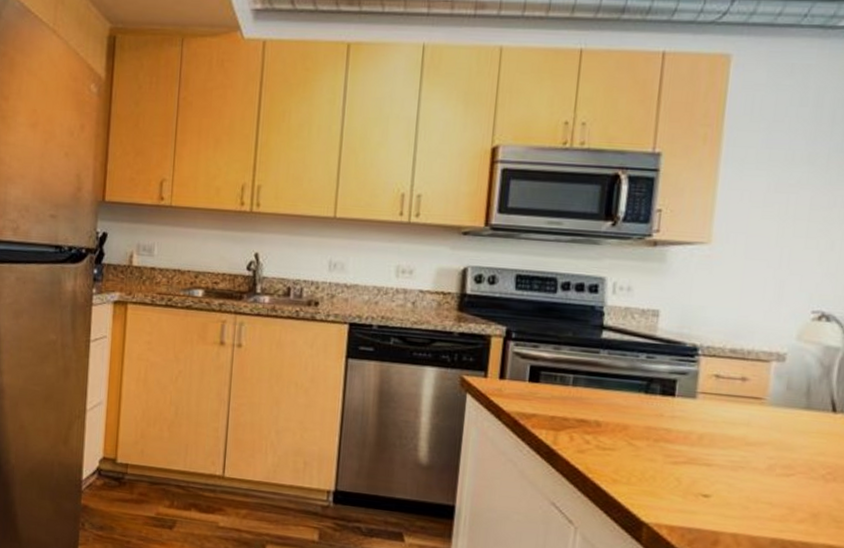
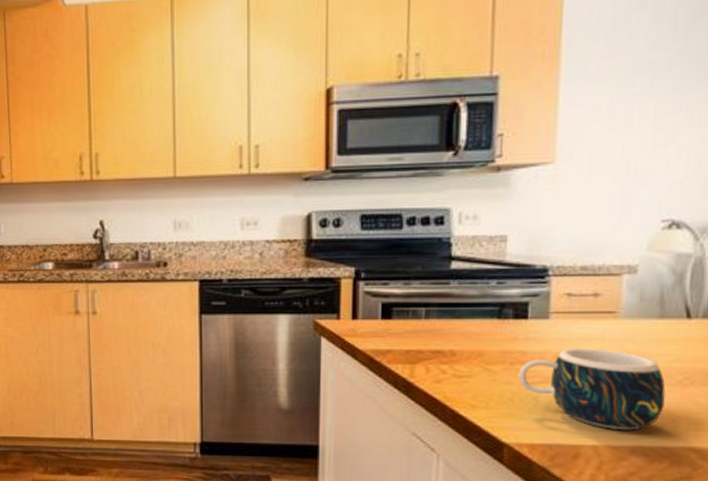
mug: none [662,431,808,522] -> present [518,349,666,431]

